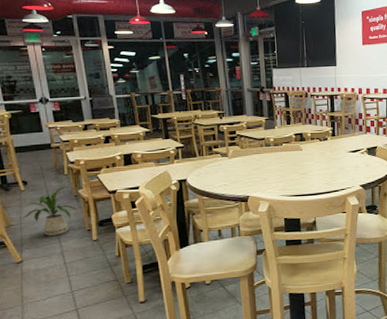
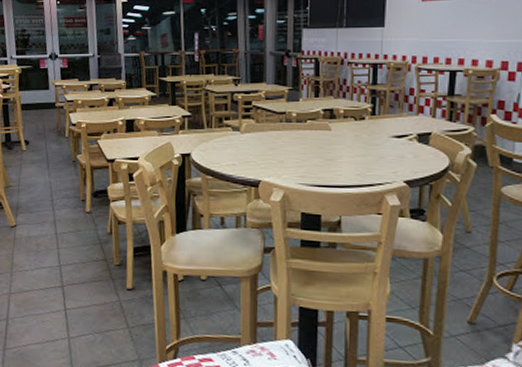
house plant: present [19,185,79,236] -> none [19,149,75,202]

